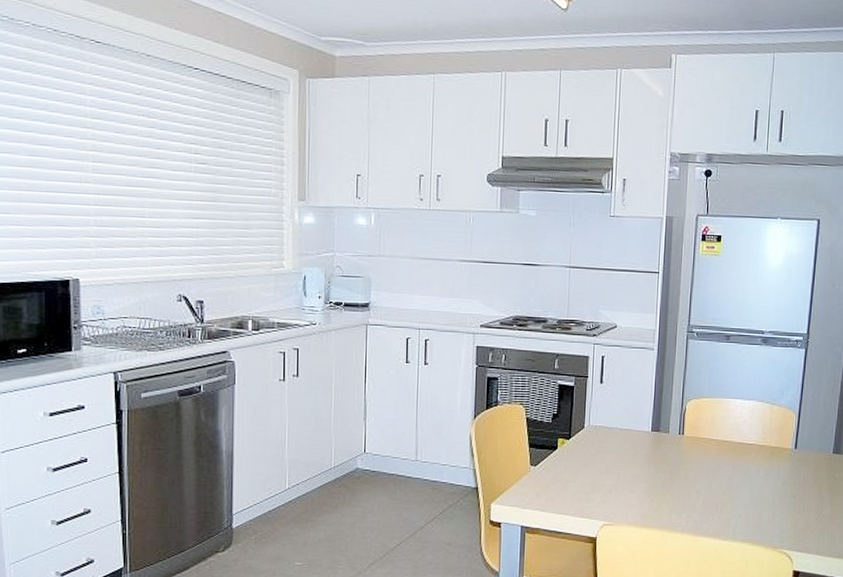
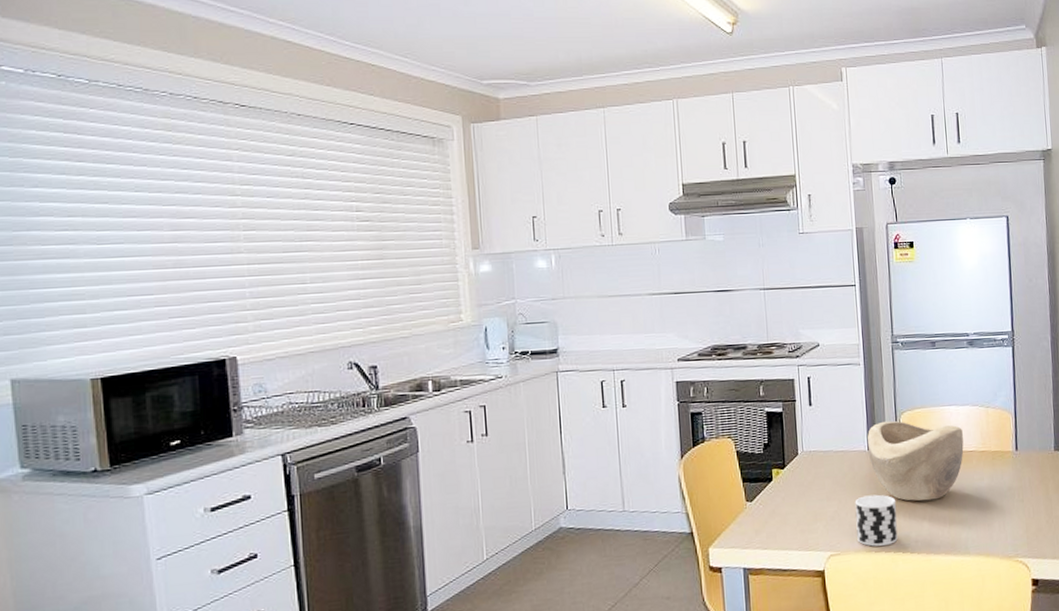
cup: none [631,474,673,522] -> present [855,494,898,547]
decorative bowl: none [651,406,745,486] -> present [867,420,964,501]

